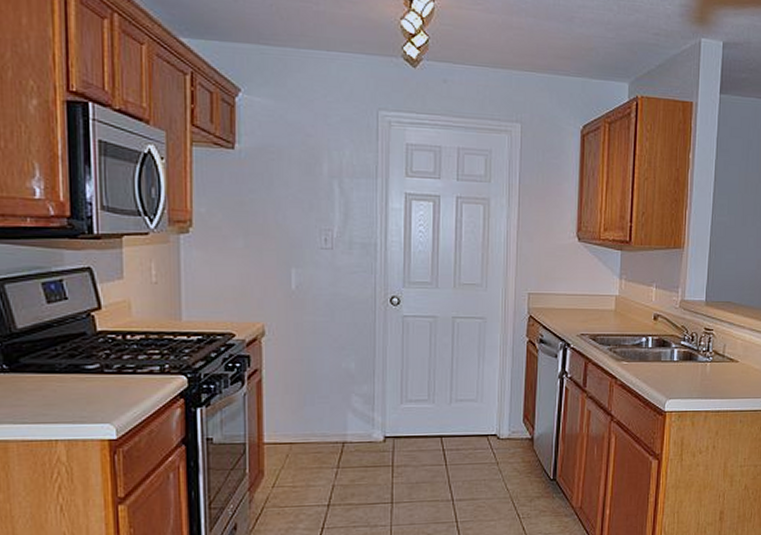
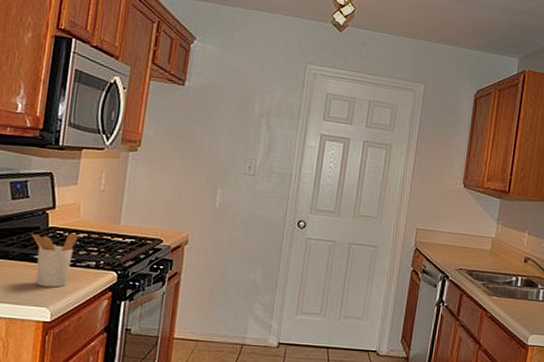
utensil holder: none [77,335,134,400] -> present [30,232,79,288]

